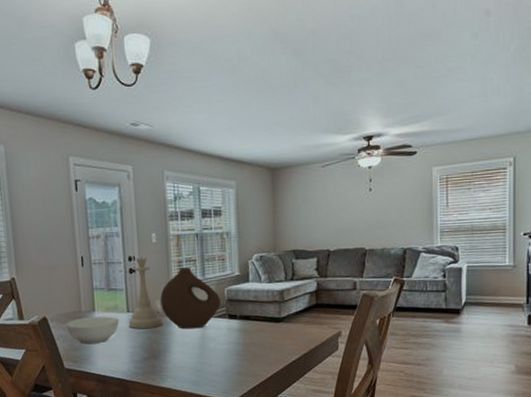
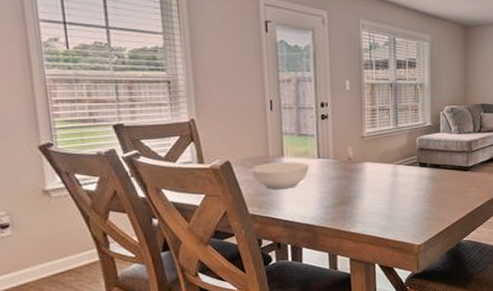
chess piece: present [128,256,162,329] -> none [318,103,354,176]
vase: present [160,267,221,329] -> none [353,115,412,176]

